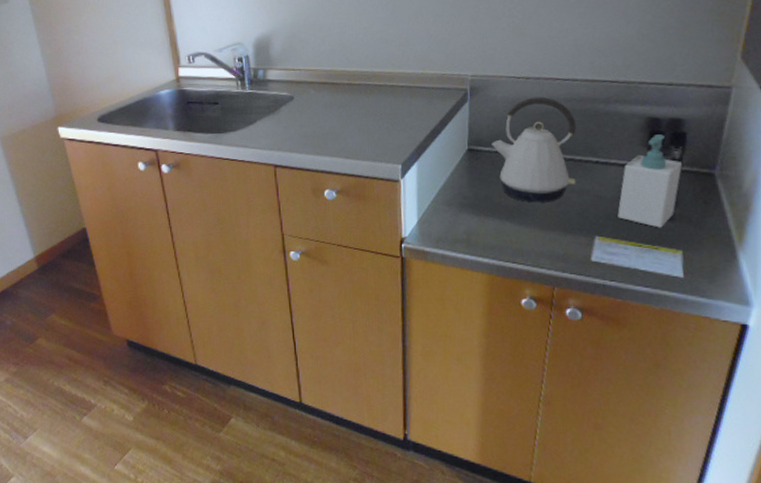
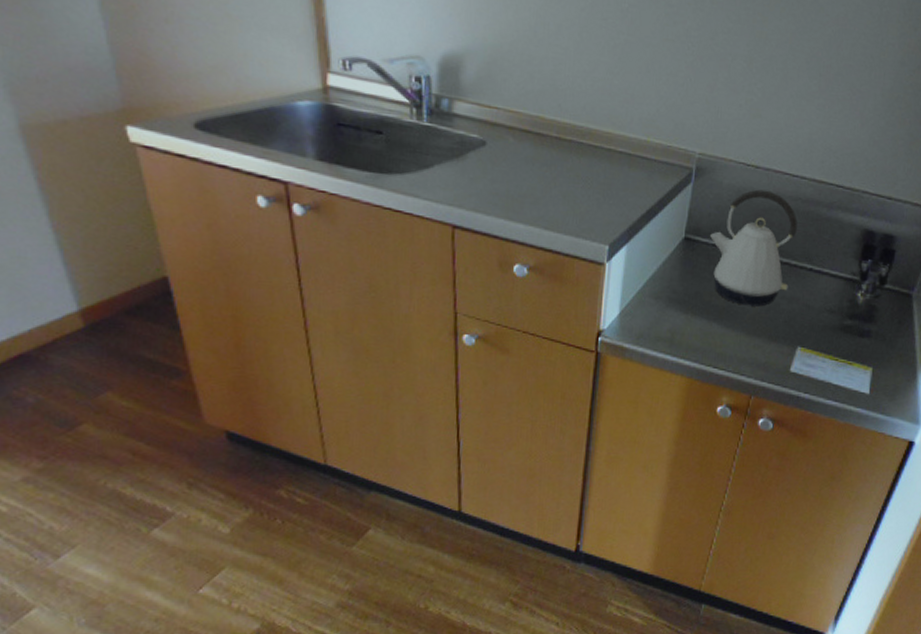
soap bottle: present [617,134,682,228] -> none [821,248,886,344]

